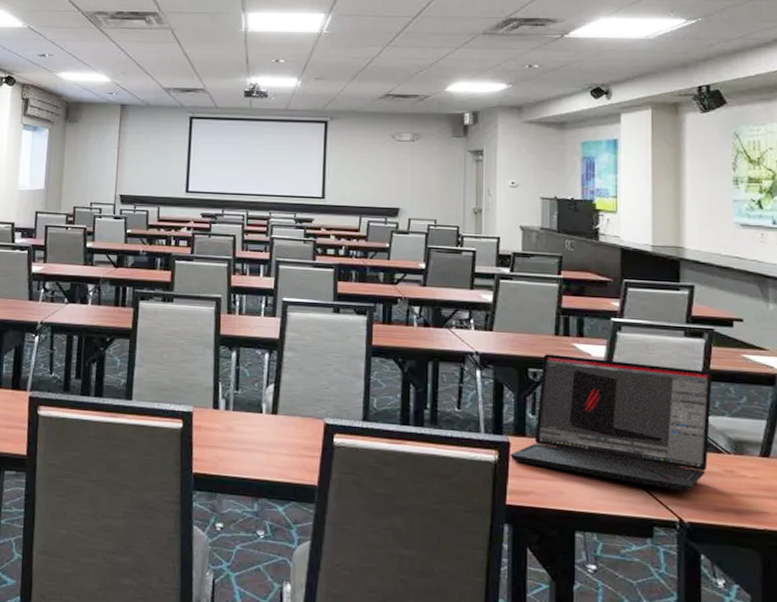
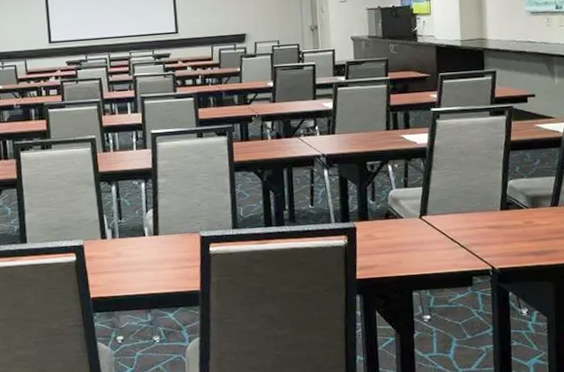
laptop: present [510,354,712,492] -> none [357,142,513,245]

